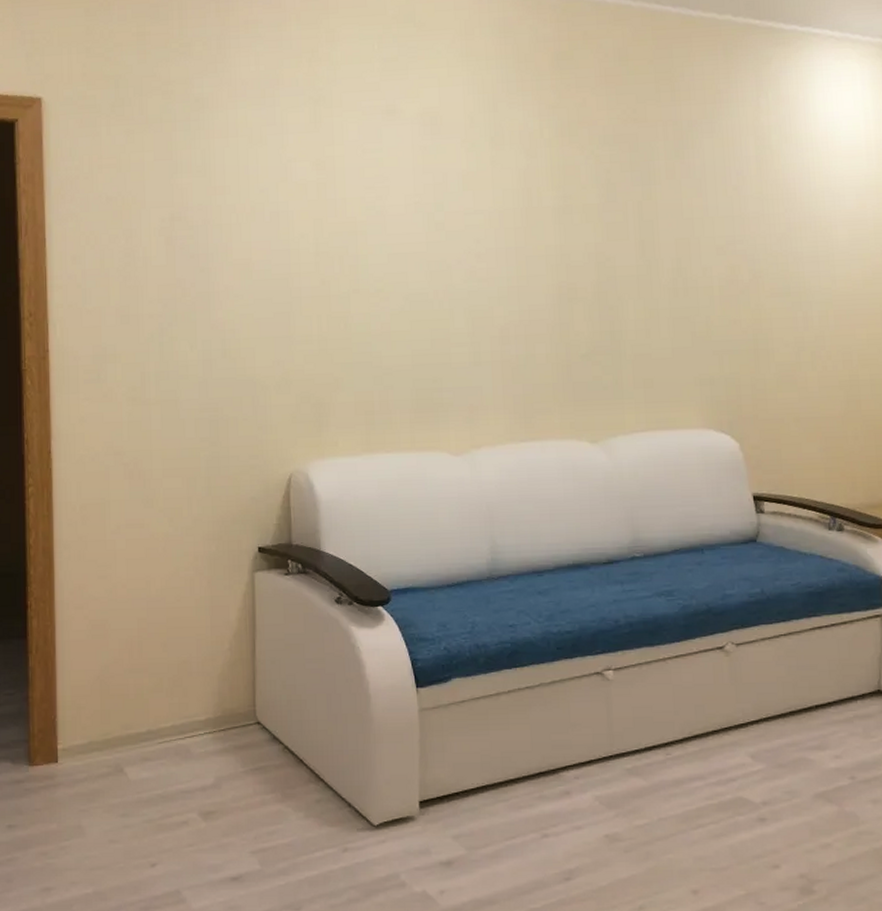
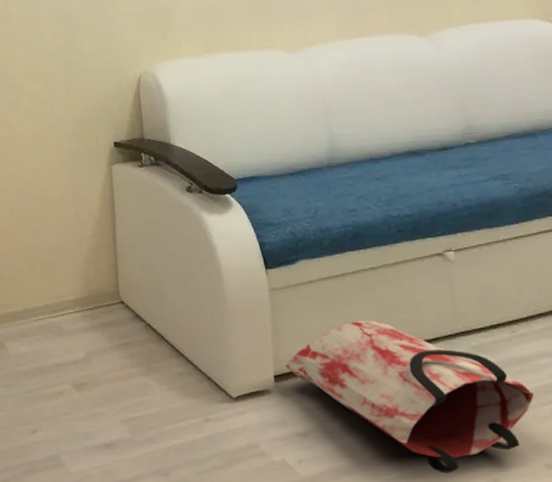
bag: none [431,742,685,901] -> present [285,320,534,474]

